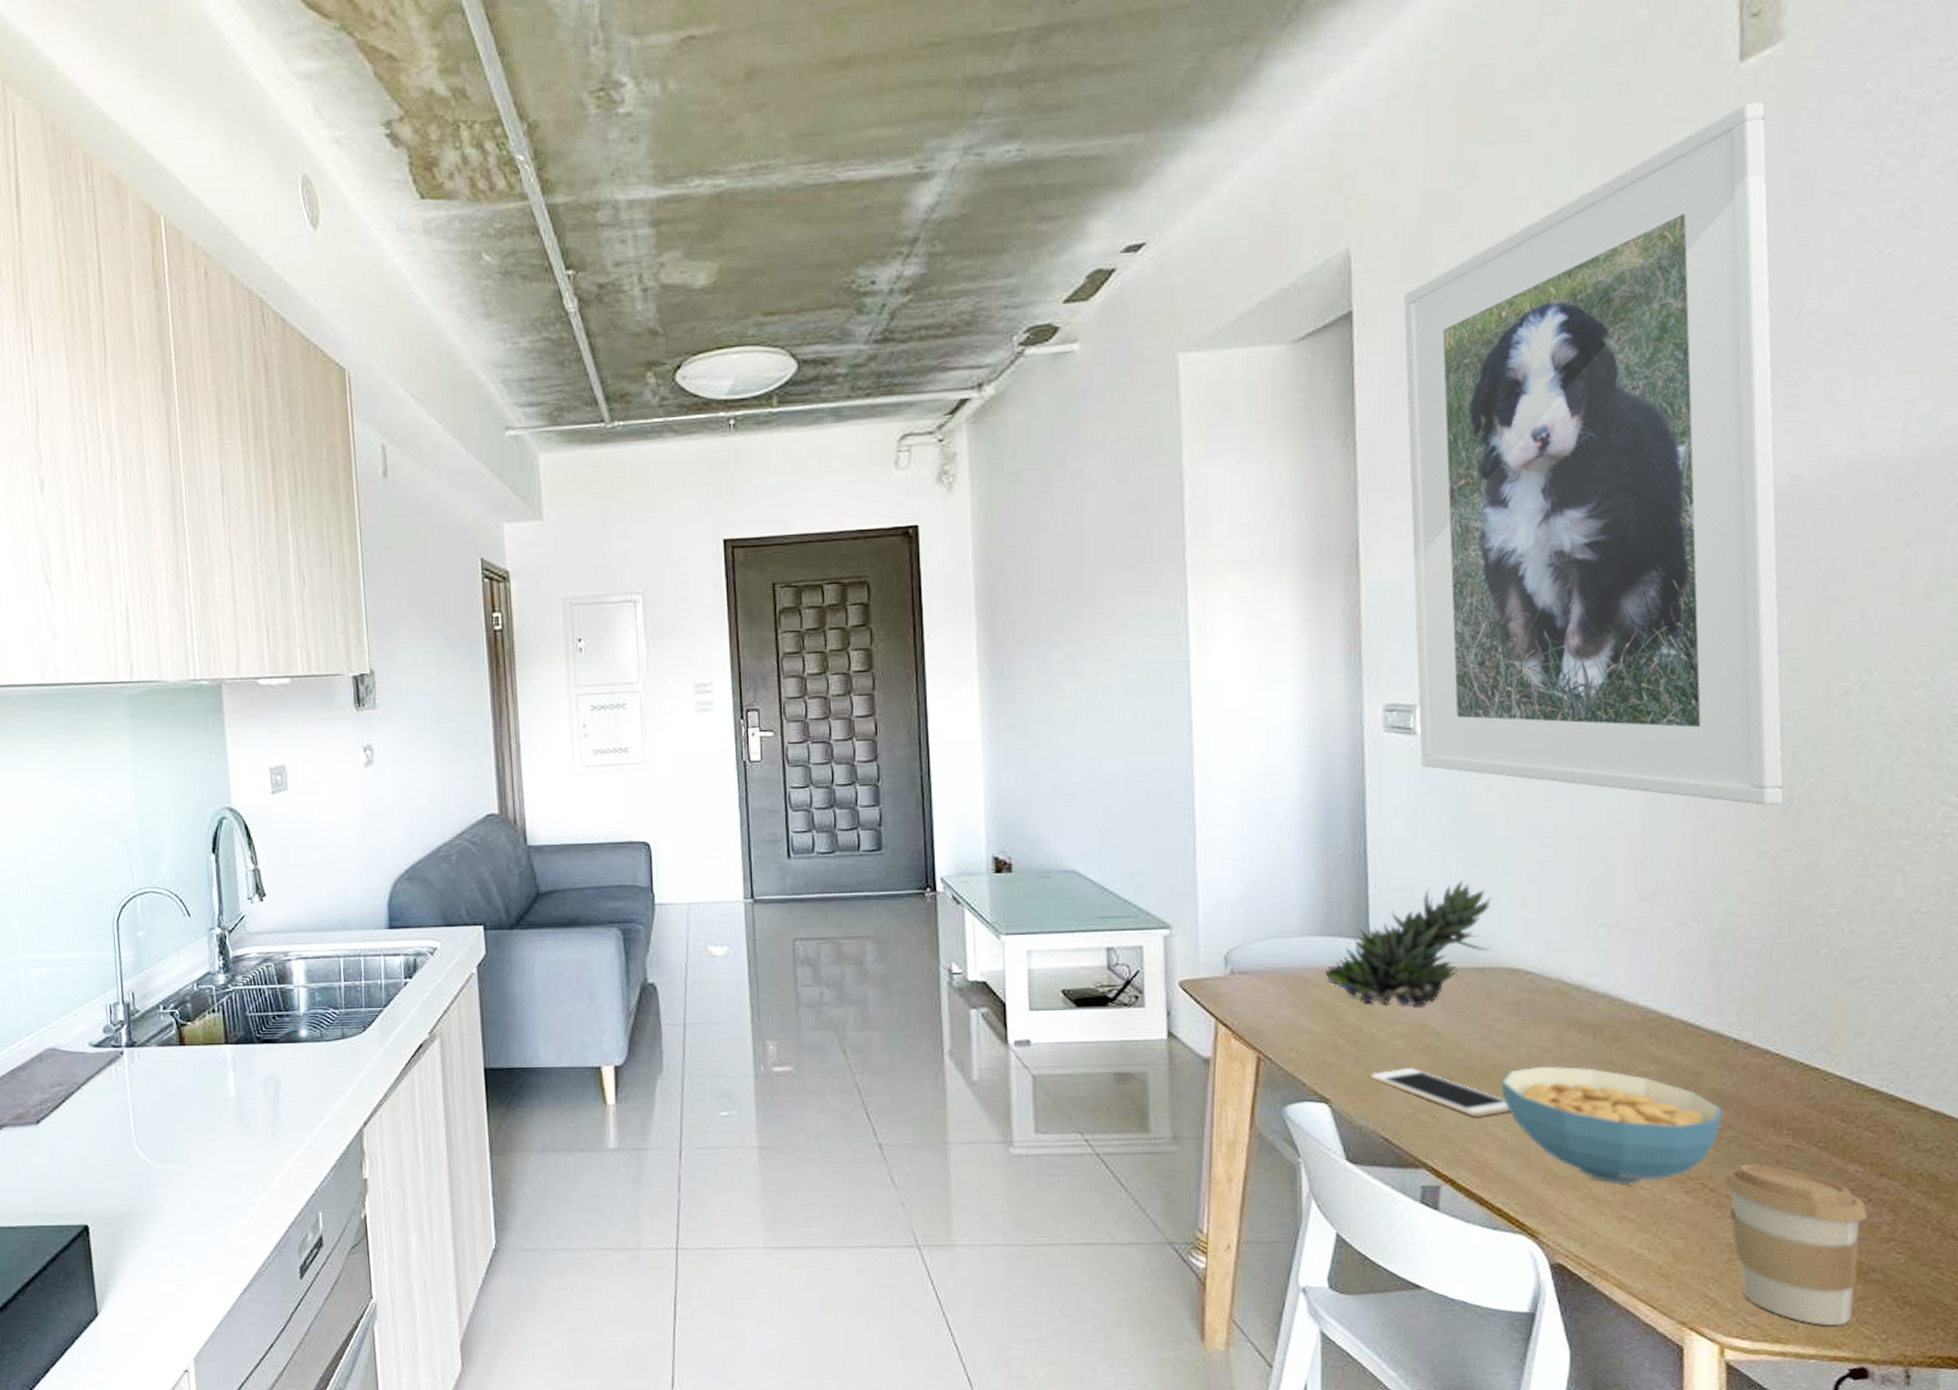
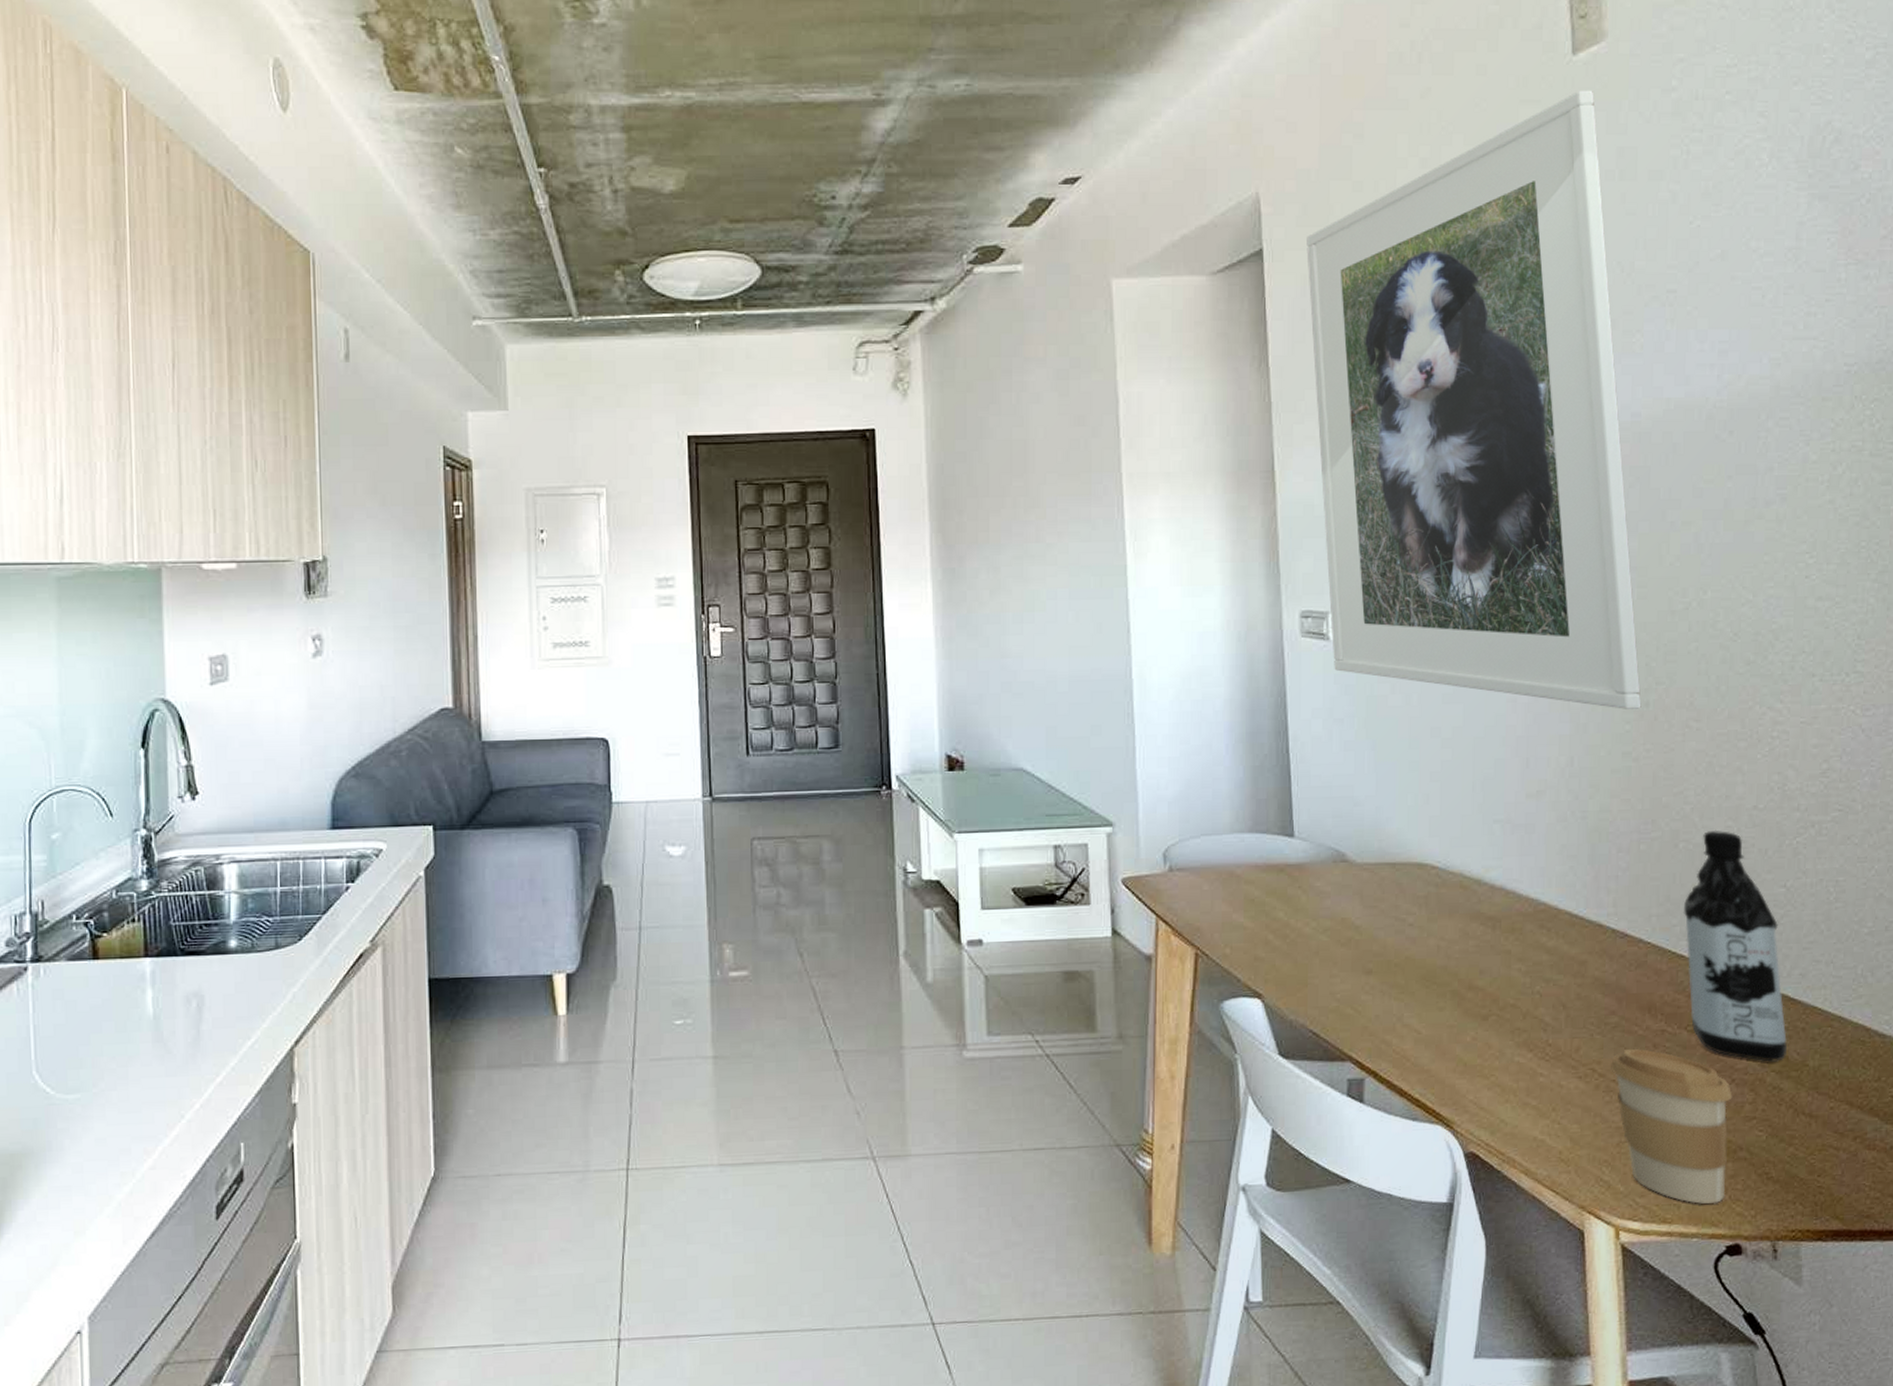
succulent plant: present [1325,880,1492,1007] -> none [1255,779,1400,901]
cell phone: present [1370,1067,1511,1117] -> none [1299,960,1424,1009]
cereal bowl: present [1500,1065,1721,1184] -> none [1414,957,1605,1072]
water bottle: none [1820,935,1938,1182] -> present [1683,830,1787,1062]

